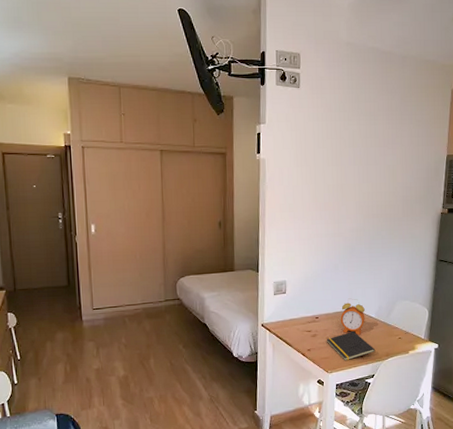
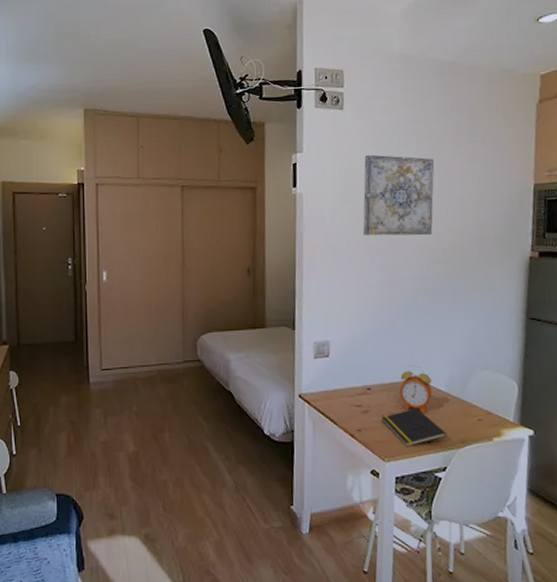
wall art: none [314,127,372,196] -> present [363,154,435,236]

